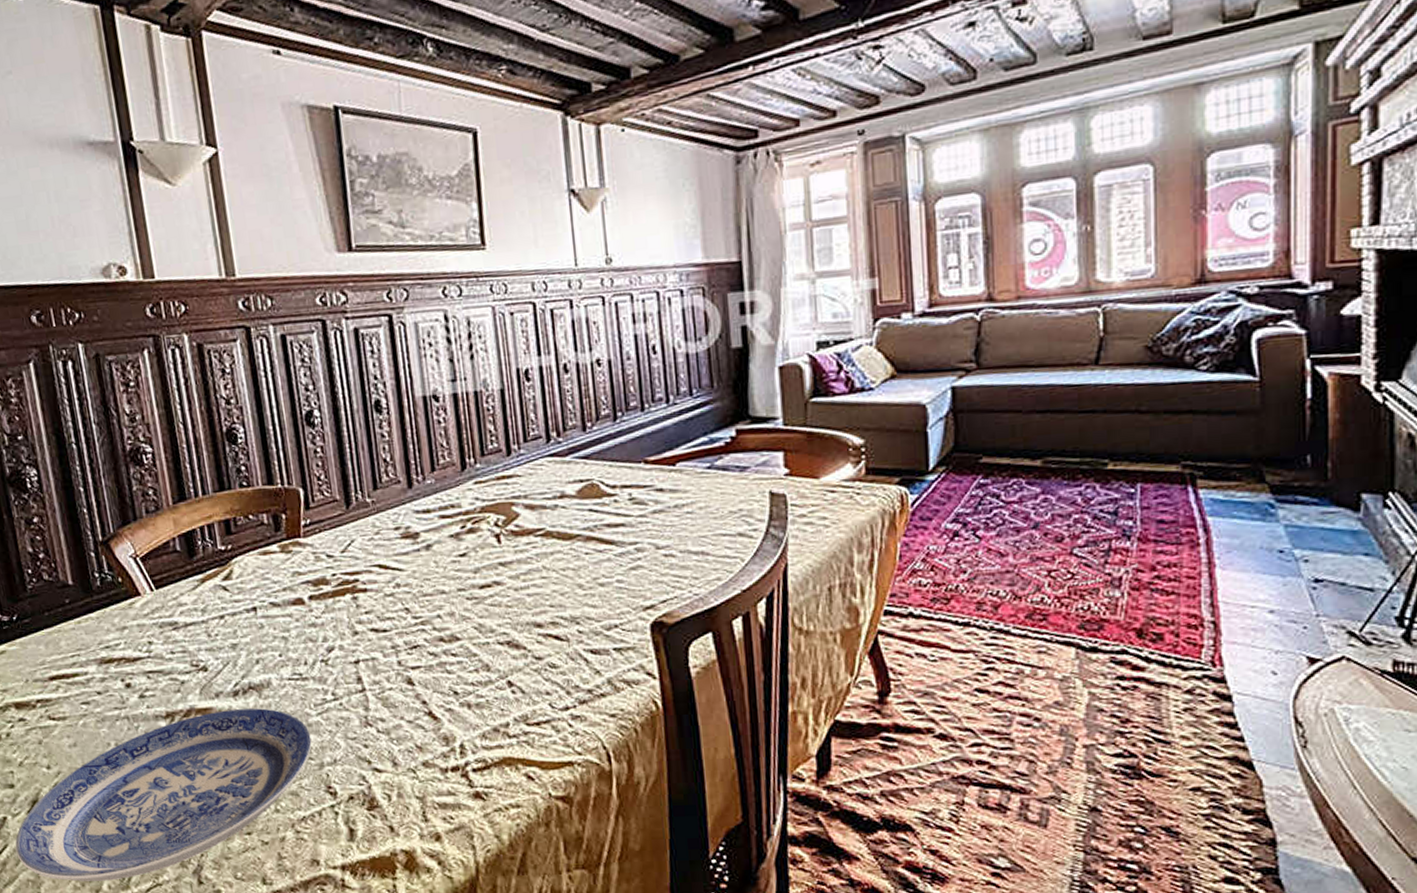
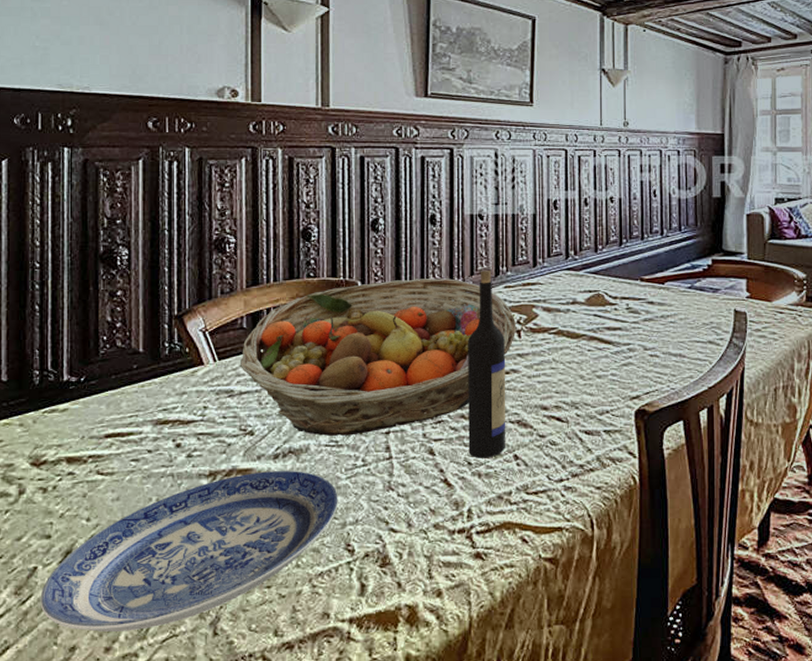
fruit basket: none [180,477,495,668] -> present [241,278,517,436]
wine bottle: none [437,464,496,687] -> present [468,271,506,458]

